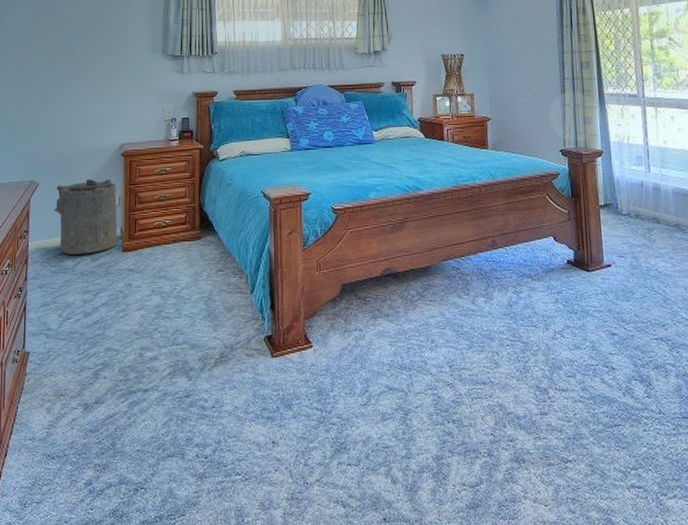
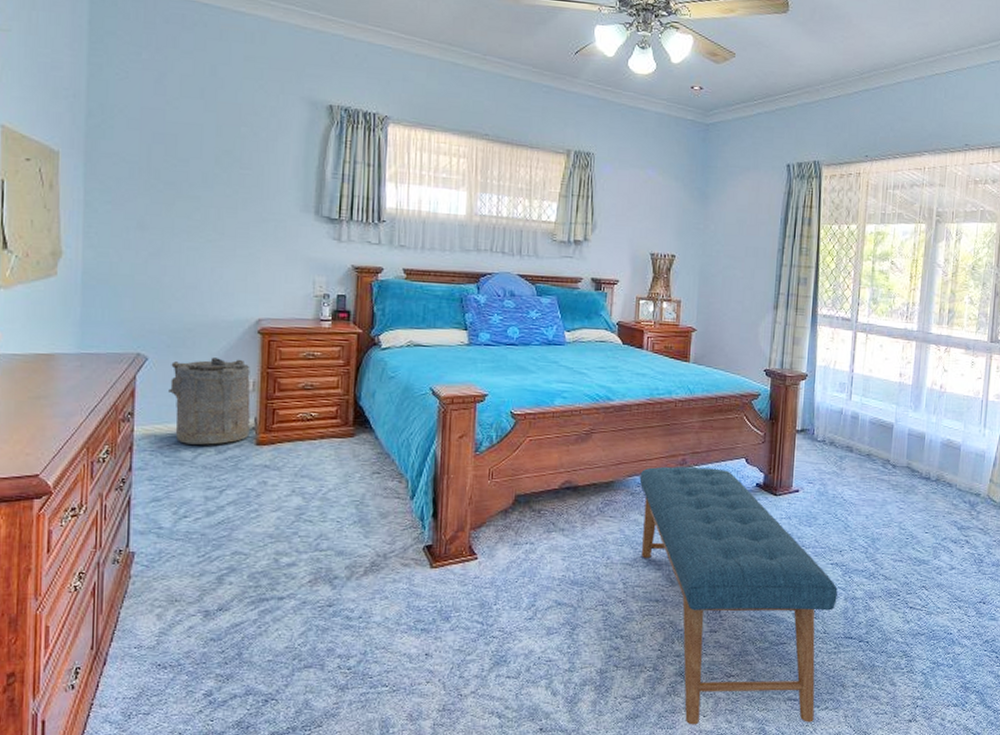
bench: none [454,248,668,515] -> present [639,466,838,725]

